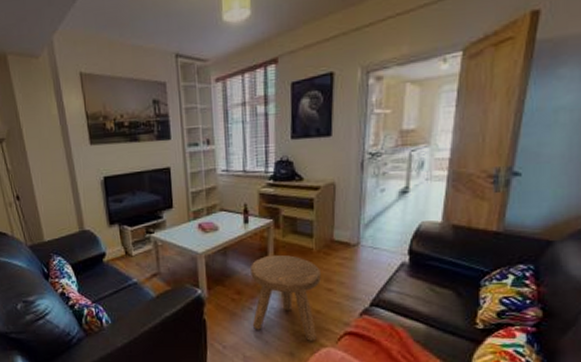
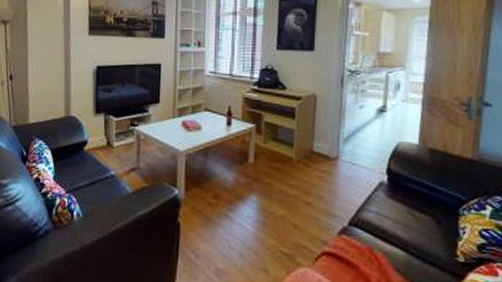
stool: present [251,255,321,341] -> none [227,161,299,258]

